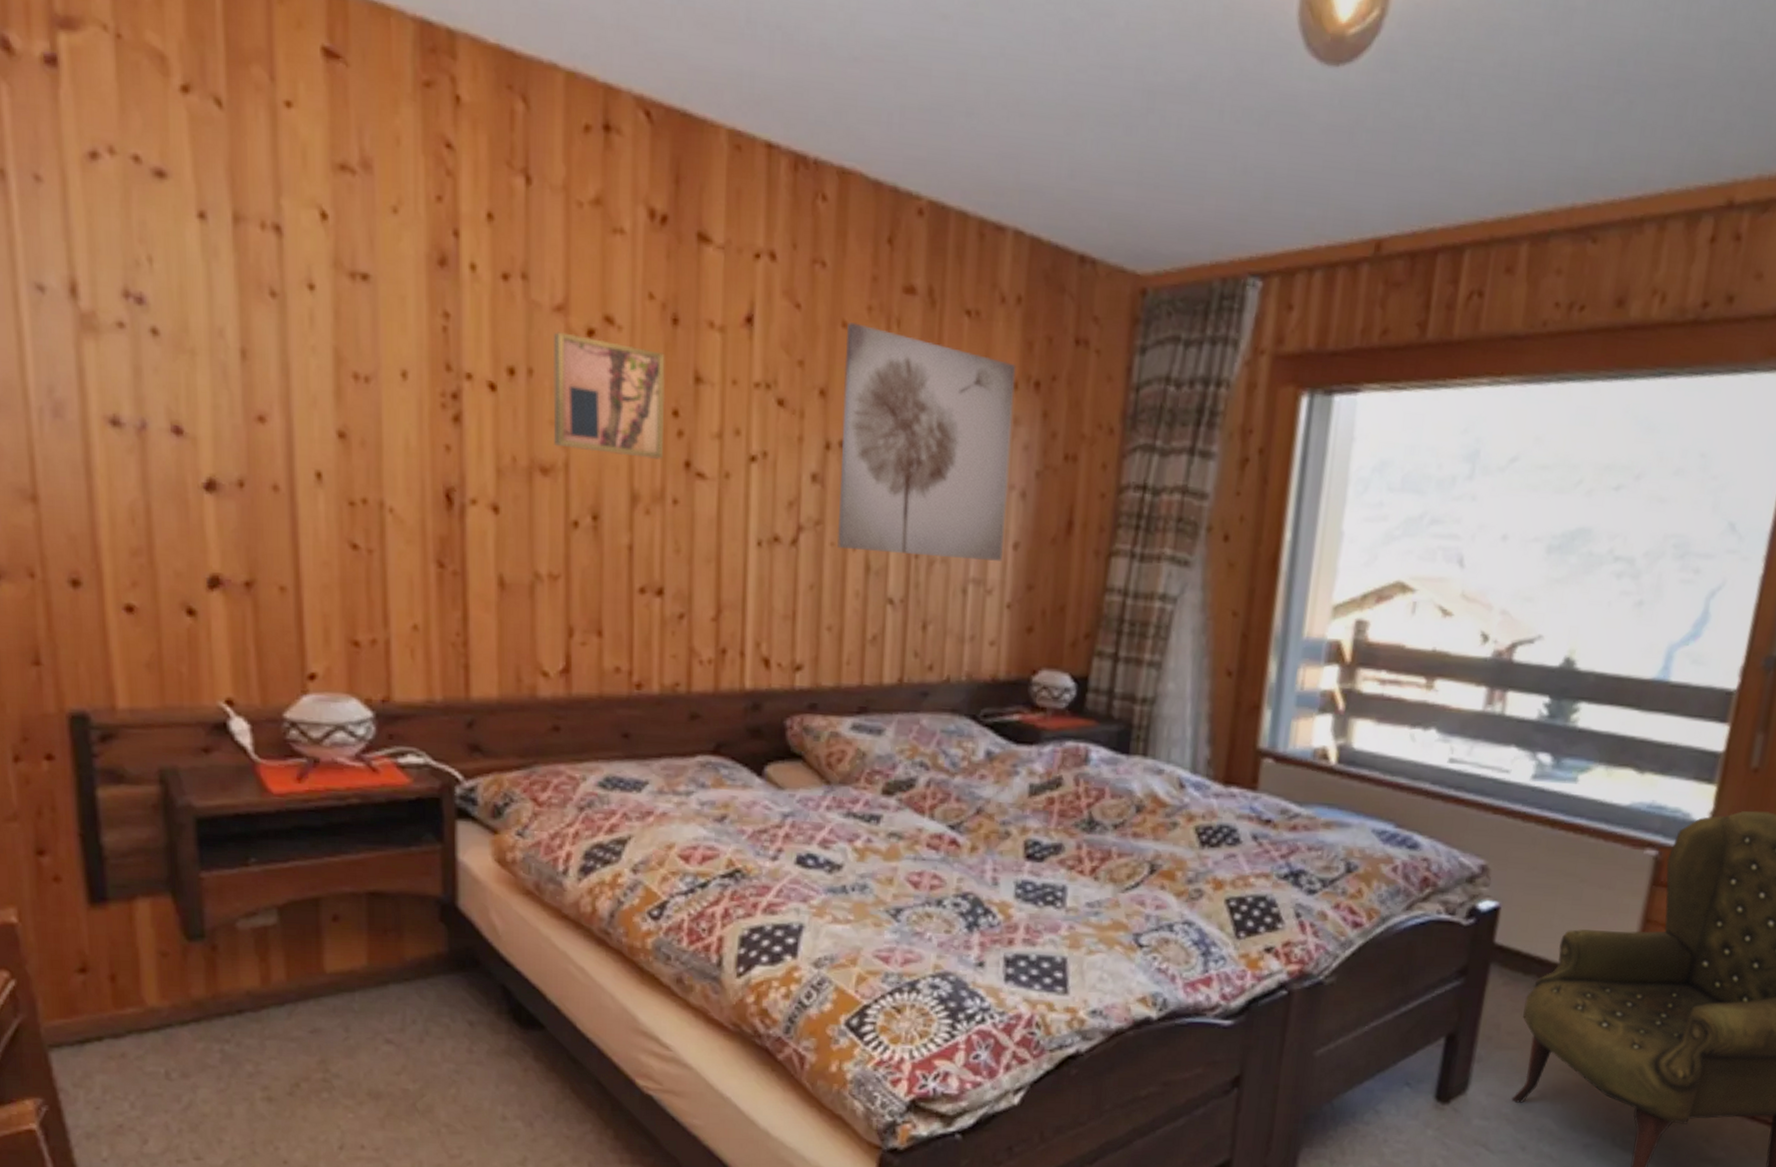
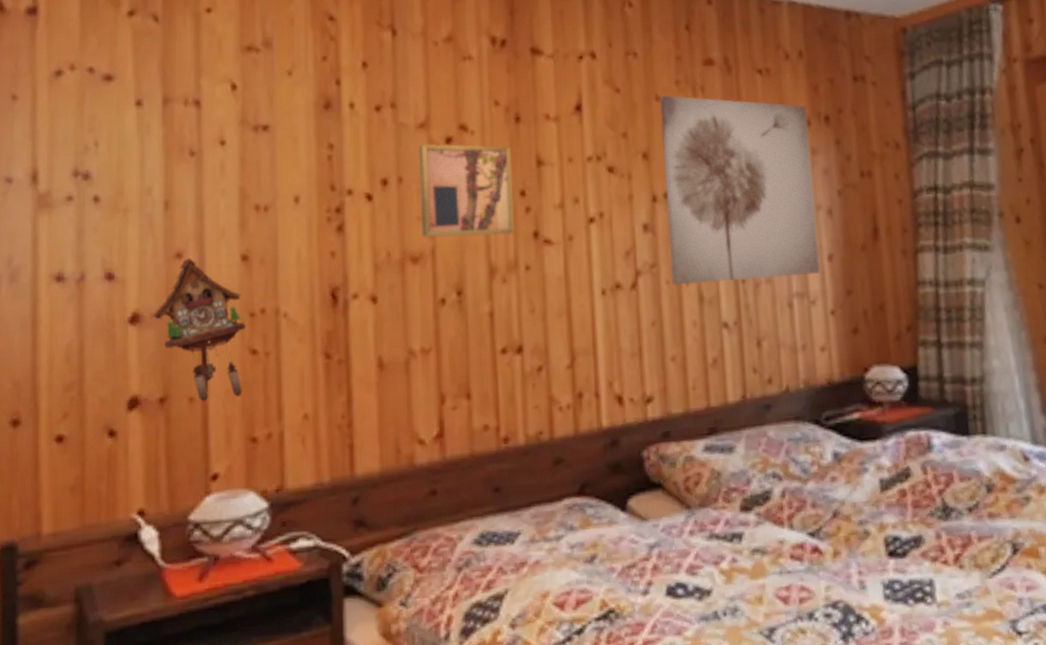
cuckoo clock: none [230,423,344,594] -> present [151,257,246,402]

